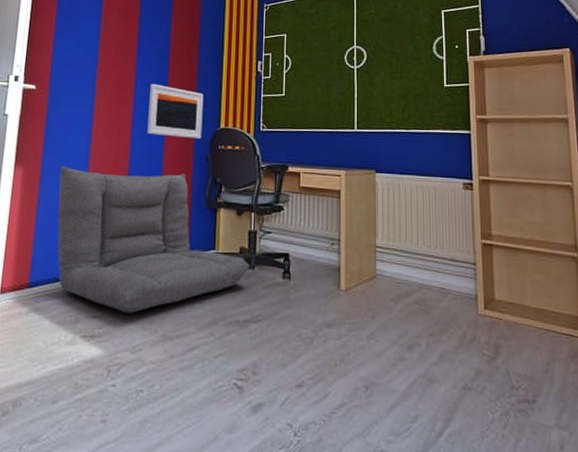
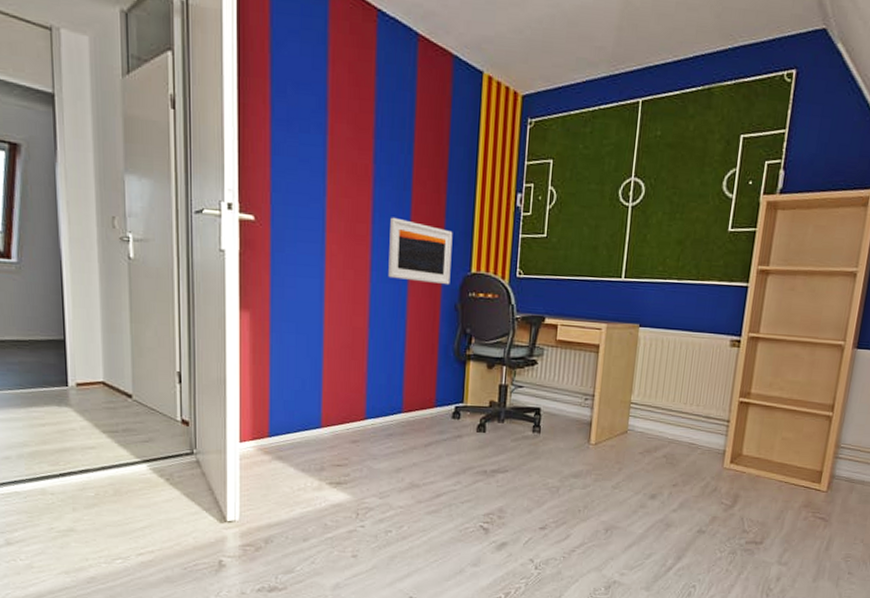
sofa: present [57,165,250,314] -> none [291,310,499,463]

